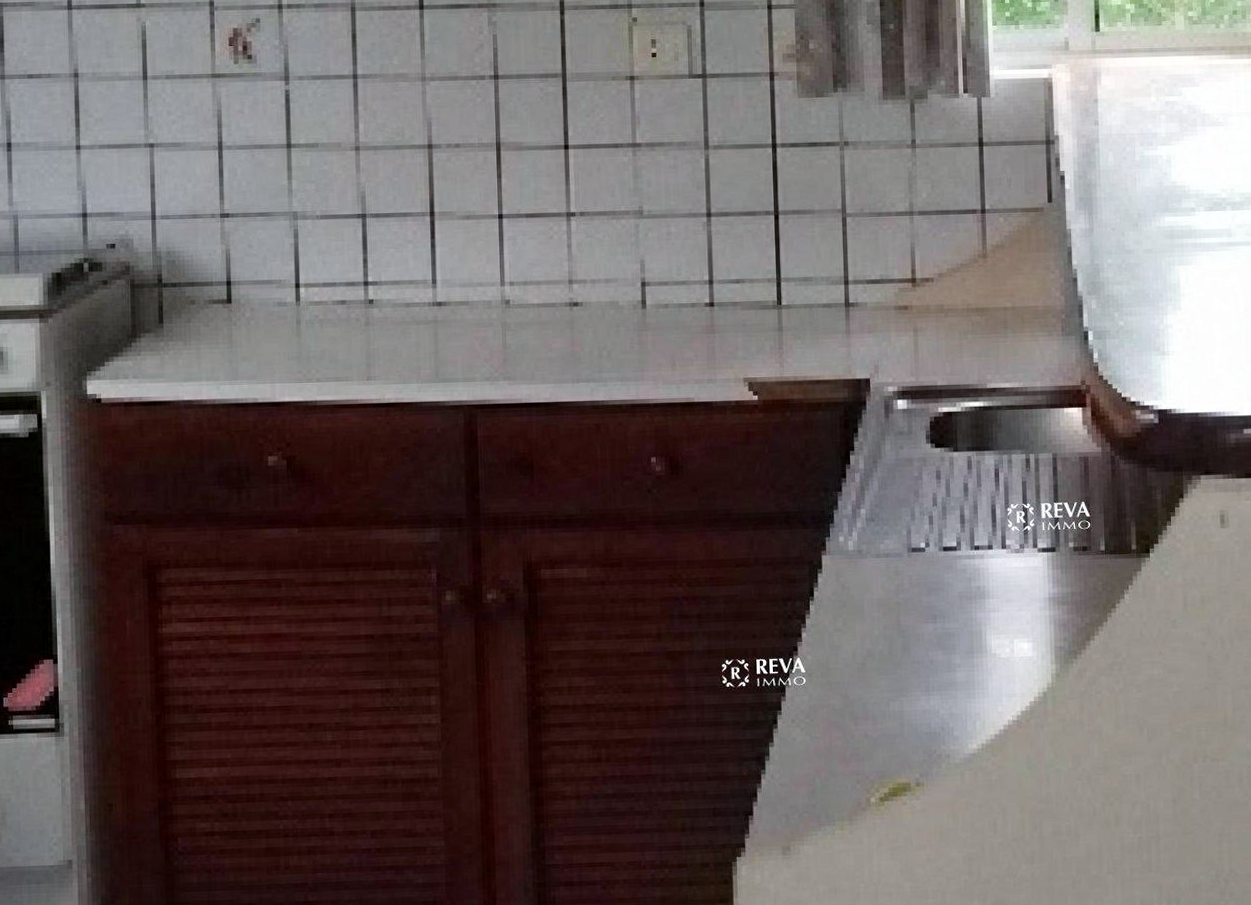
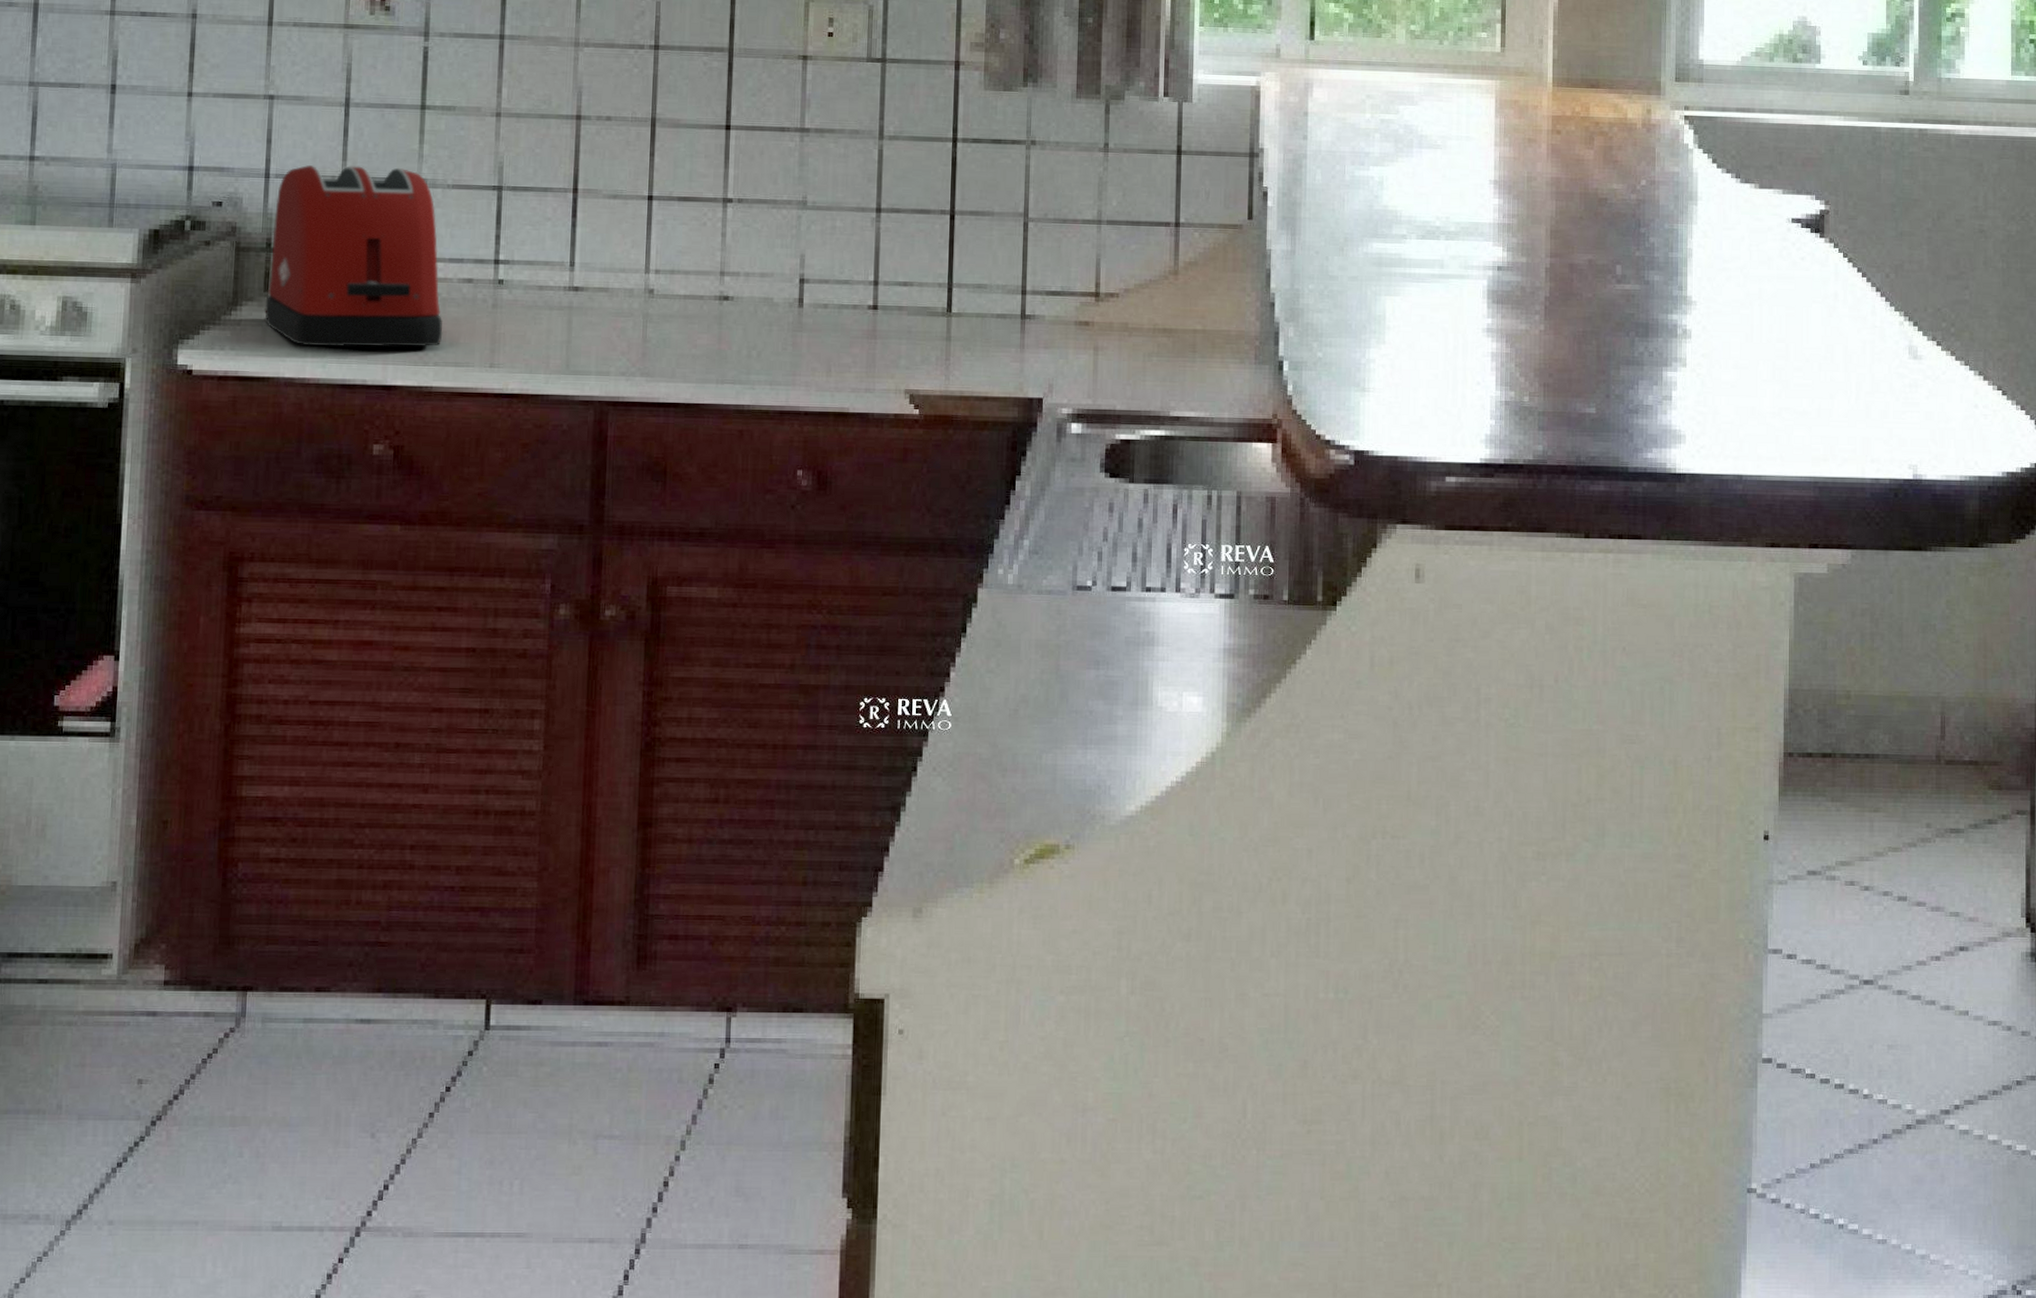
toaster: none [161,202,323,370] -> present [265,165,443,347]

